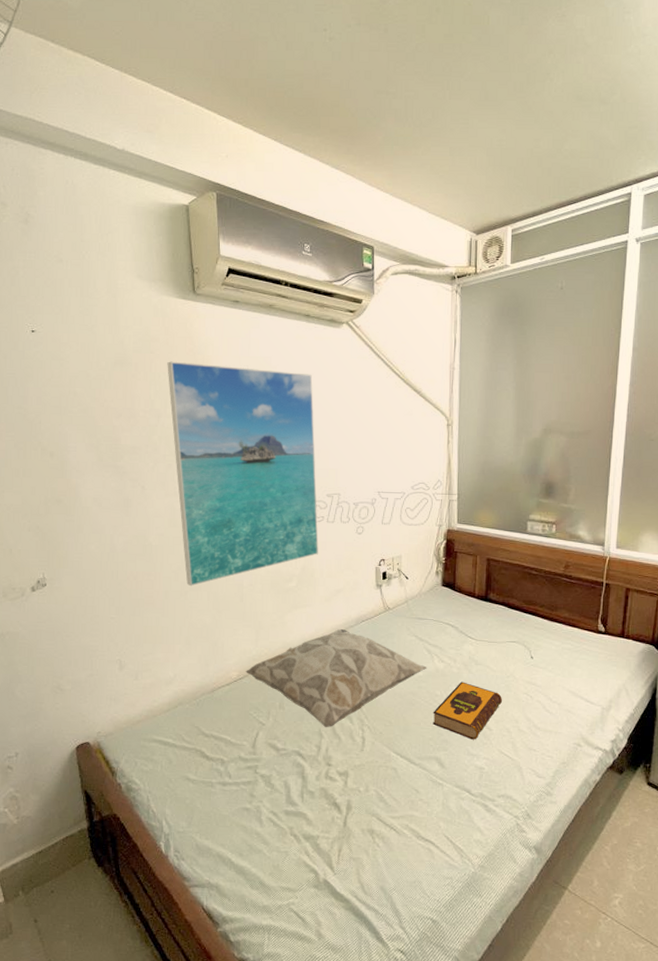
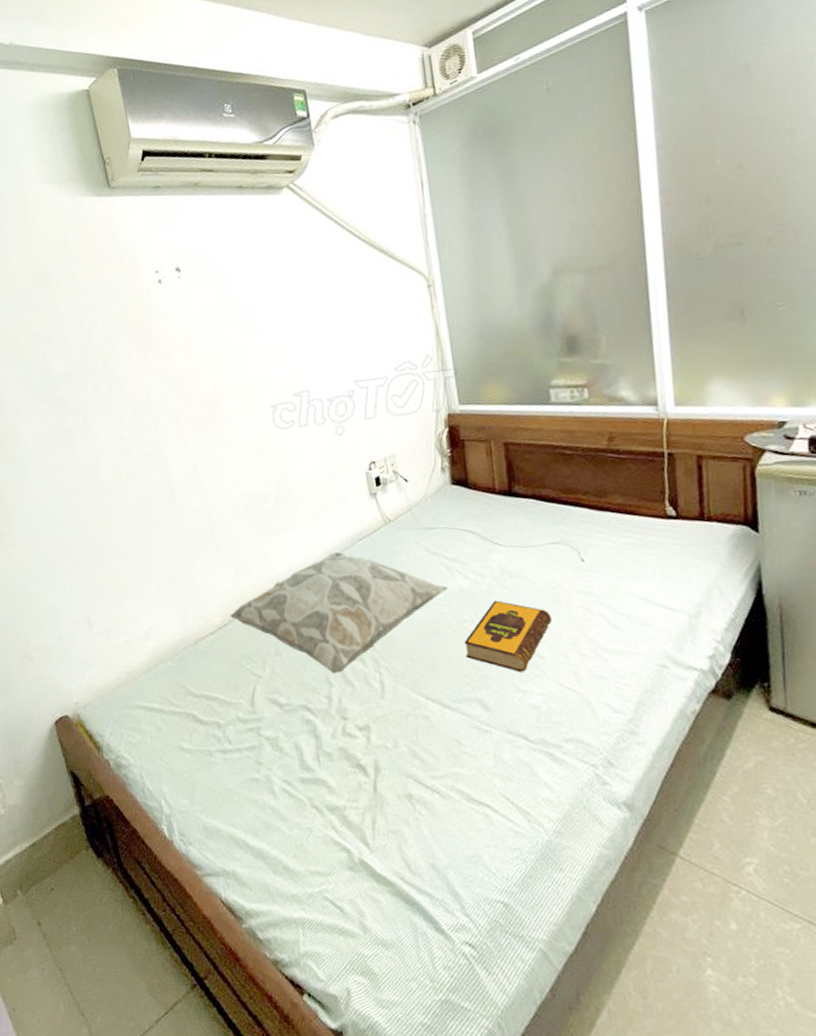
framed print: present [167,361,319,587] -> none [91,254,294,524]

